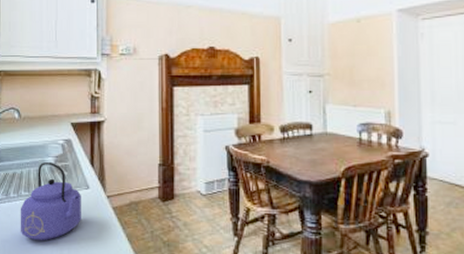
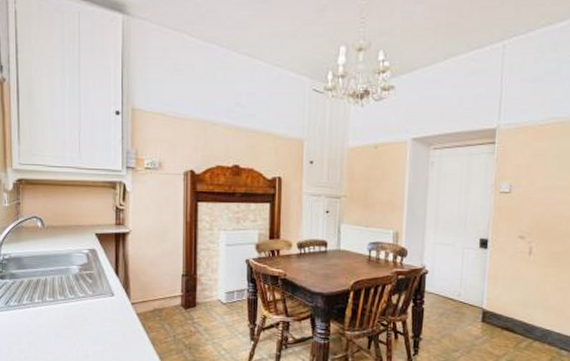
kettle: present [20,162,81,241] -> none [45,270,106,344]

